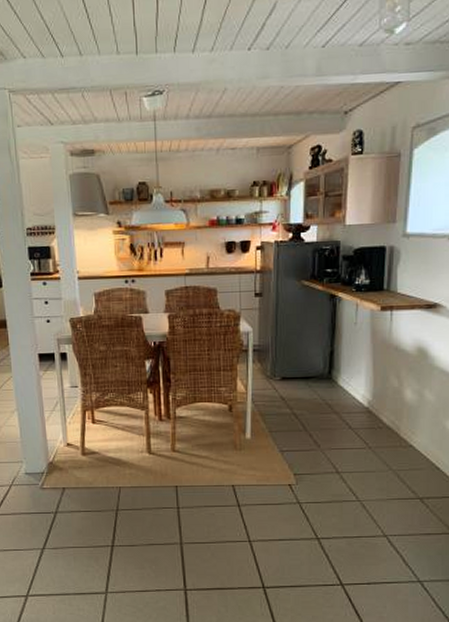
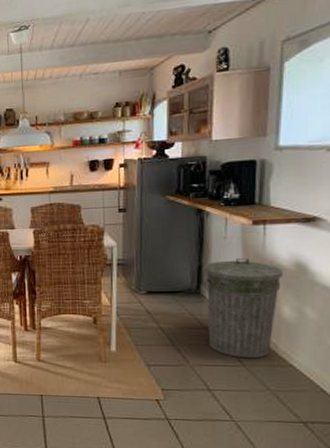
trash can: none [335,342,406,441] -> present [203,257,283,359]

